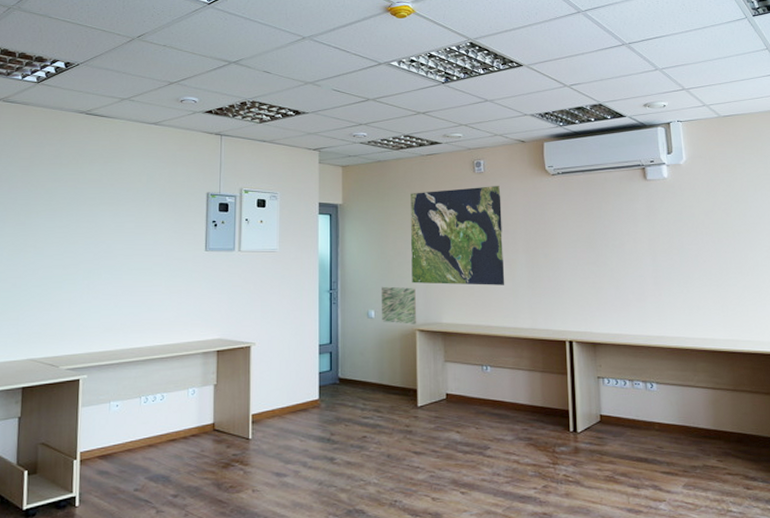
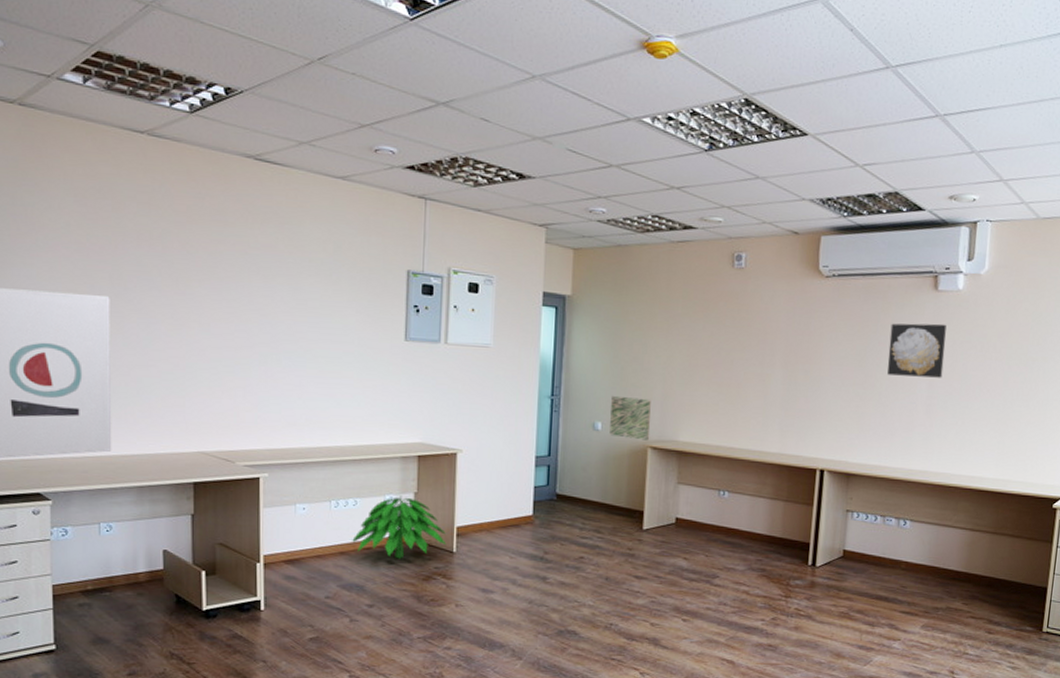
indoor plant: none [159,388,243,448] -> present [352,495,447,559]
world map: present [411,186,505,285] -> none [647,285,762,403]
wall art: none [612,207,663,253] -> present [887,323,947,378]

